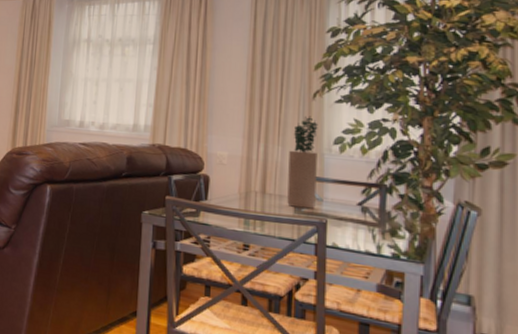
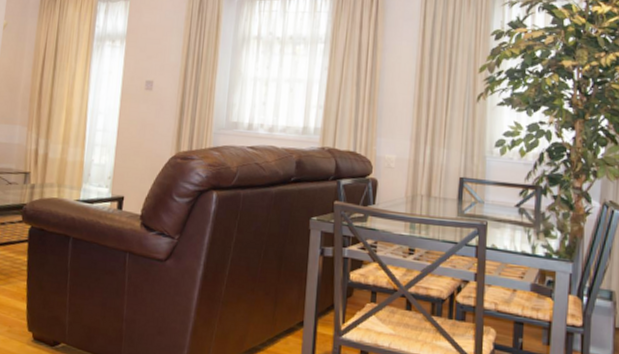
vase: present [287,115,318,209] -> none [451,118,481,211]

